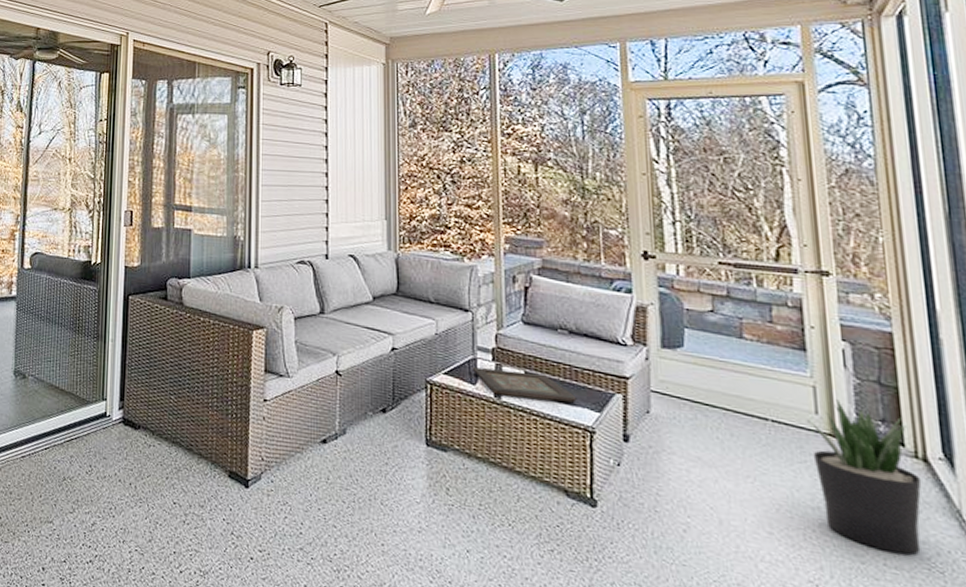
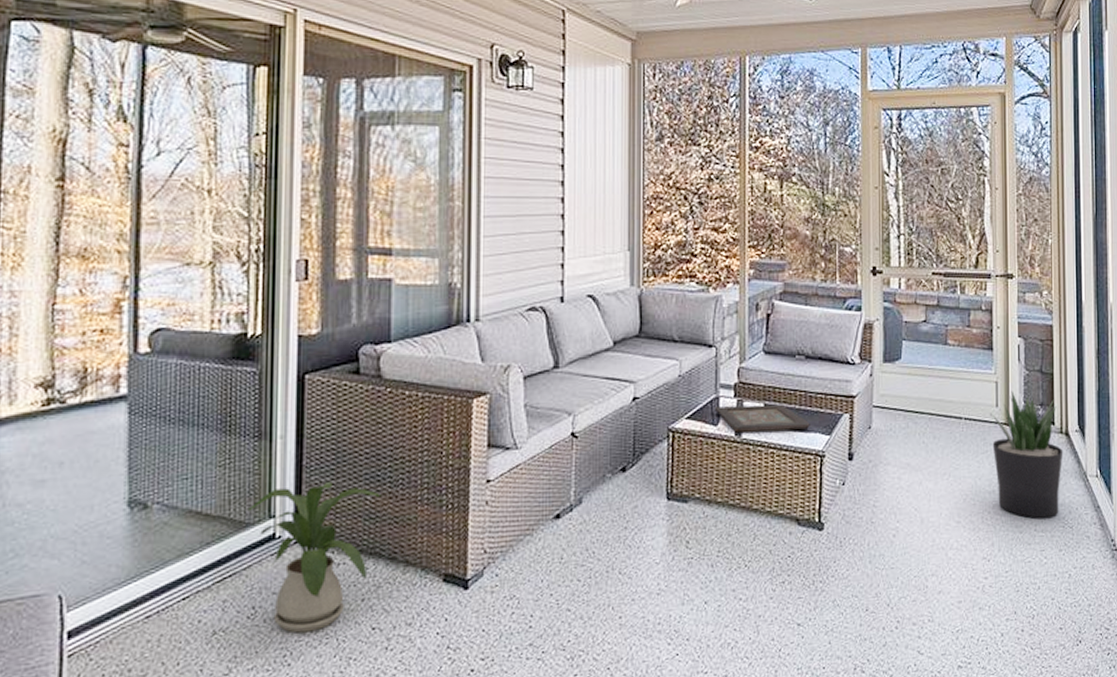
house plant: none [87,379,182,495] -> present [246,482,382,634]

